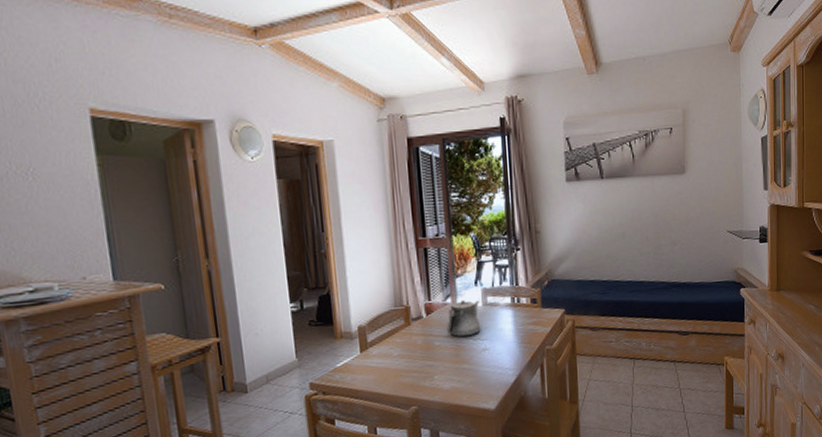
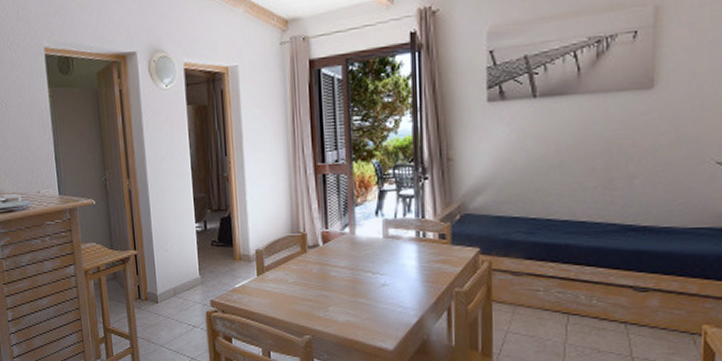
teapot: present [447,299,481,337] -> none [344,230,381,270]

